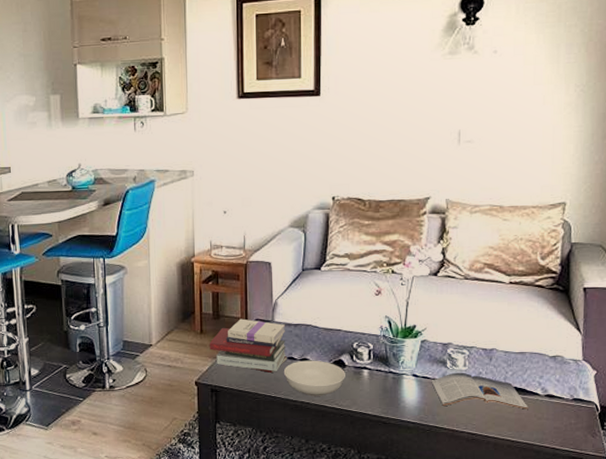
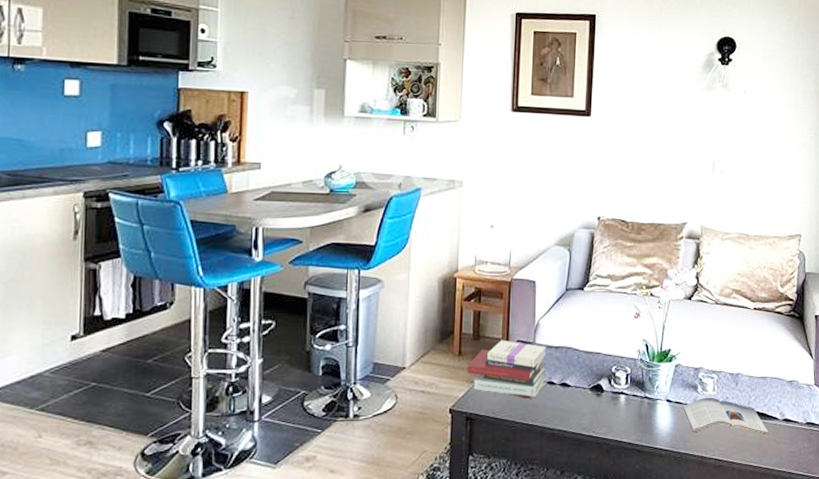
bowl: present [283,360,345,396] -> none [542,385,603,424]

